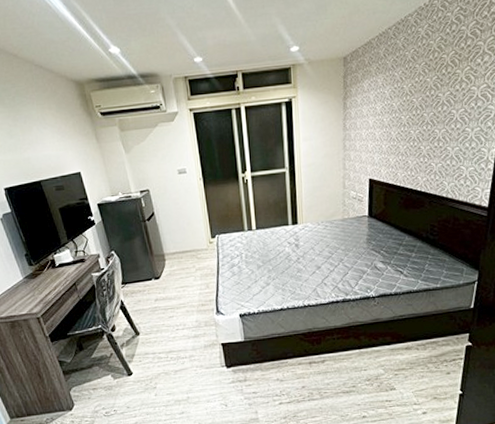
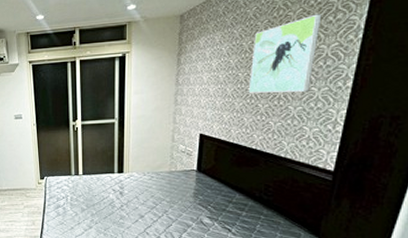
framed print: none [411,56,472,136] -> present [248,14,322,93]

